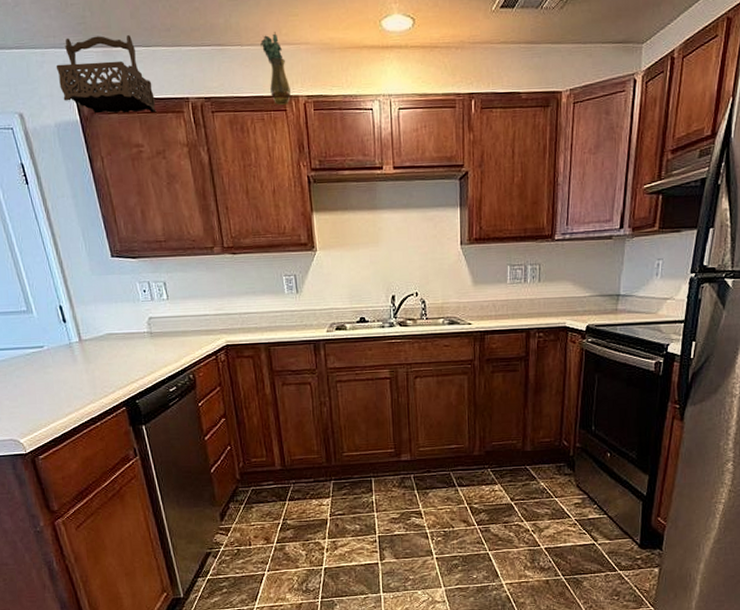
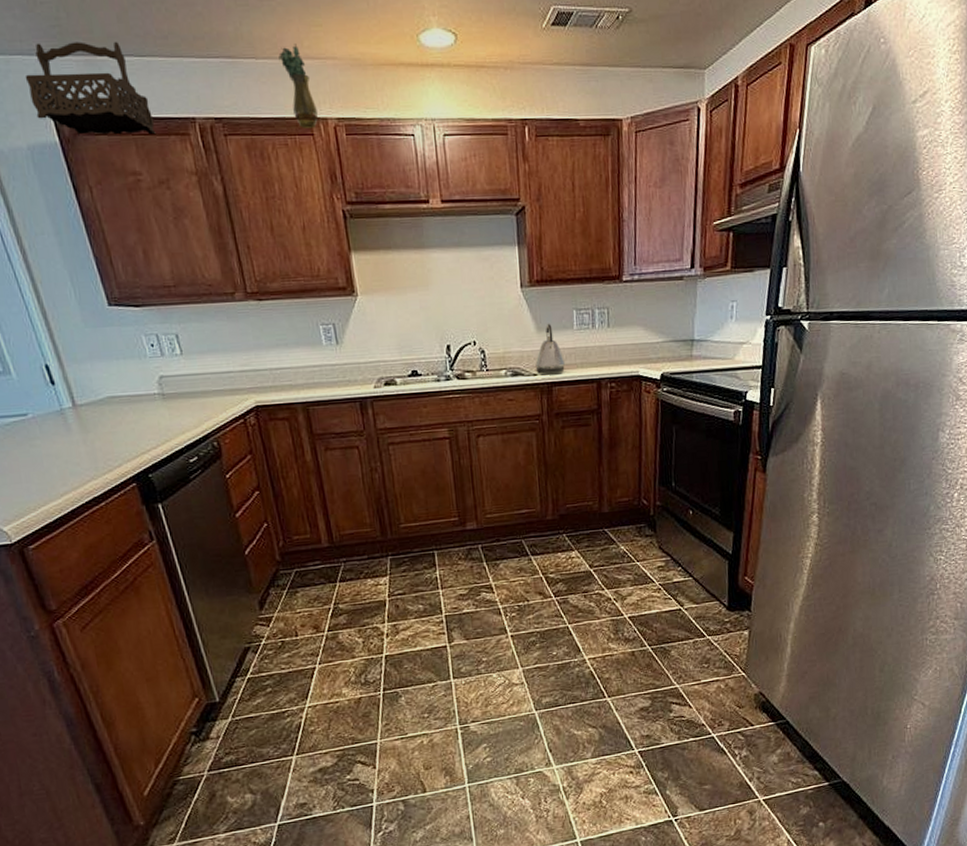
kettle: none [470,277,498,325] -> present [535,323,566,376]

